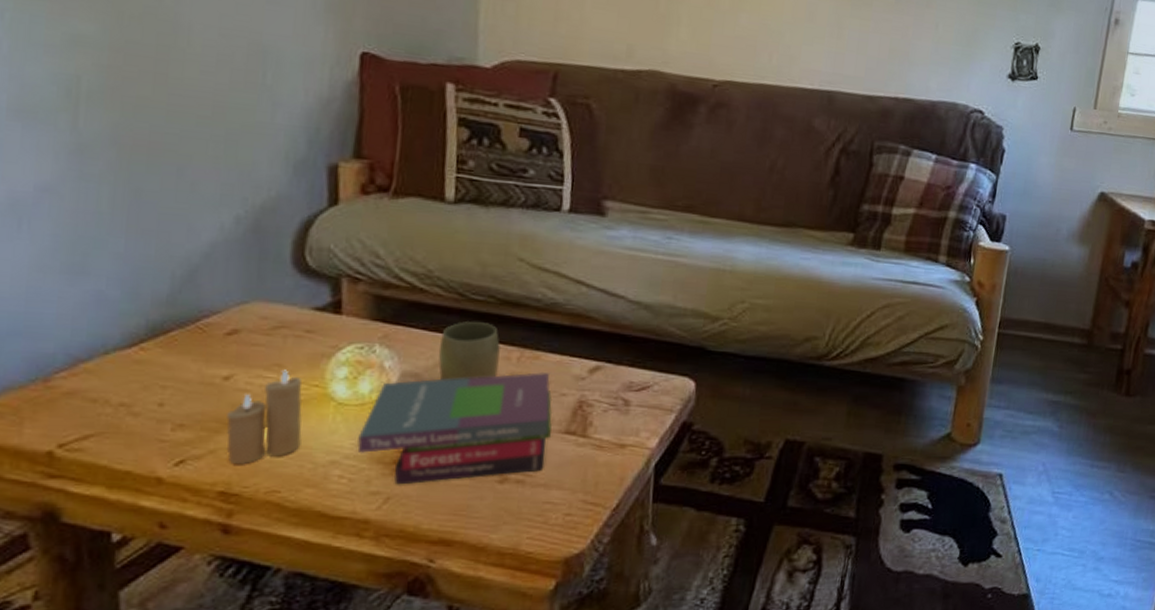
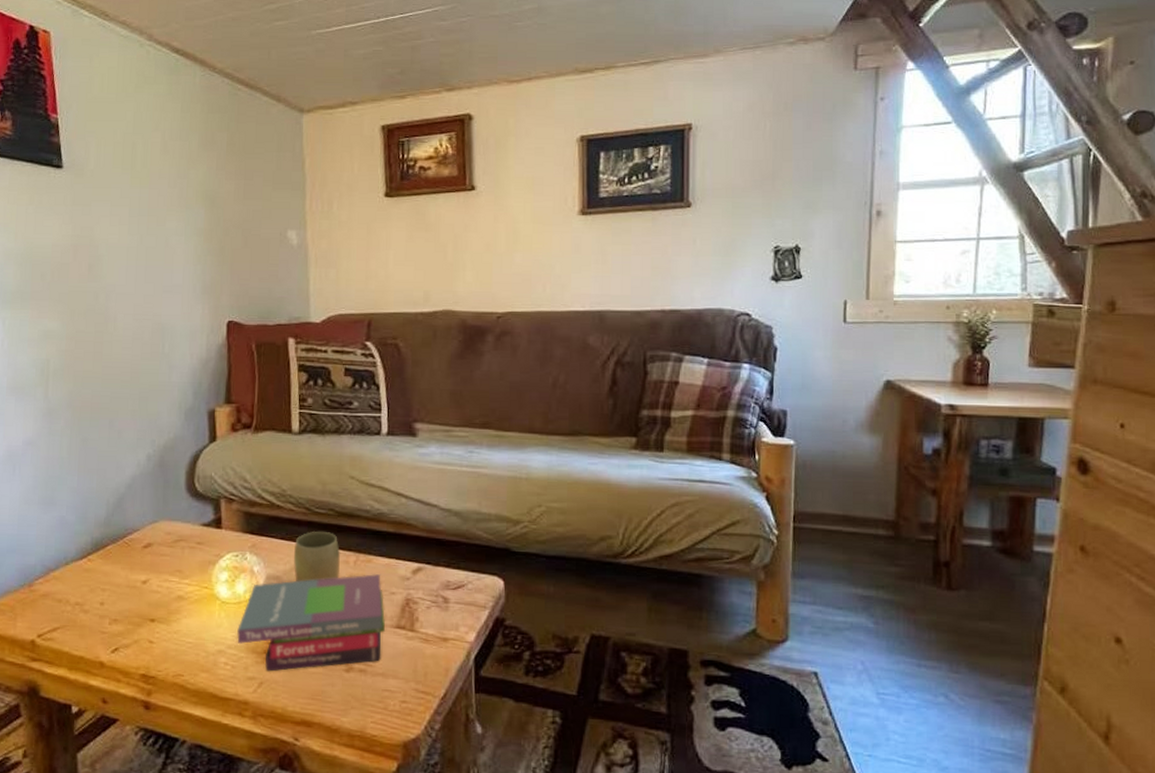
candle: present [226,369,302,464] -> none [145,575,197,652]

